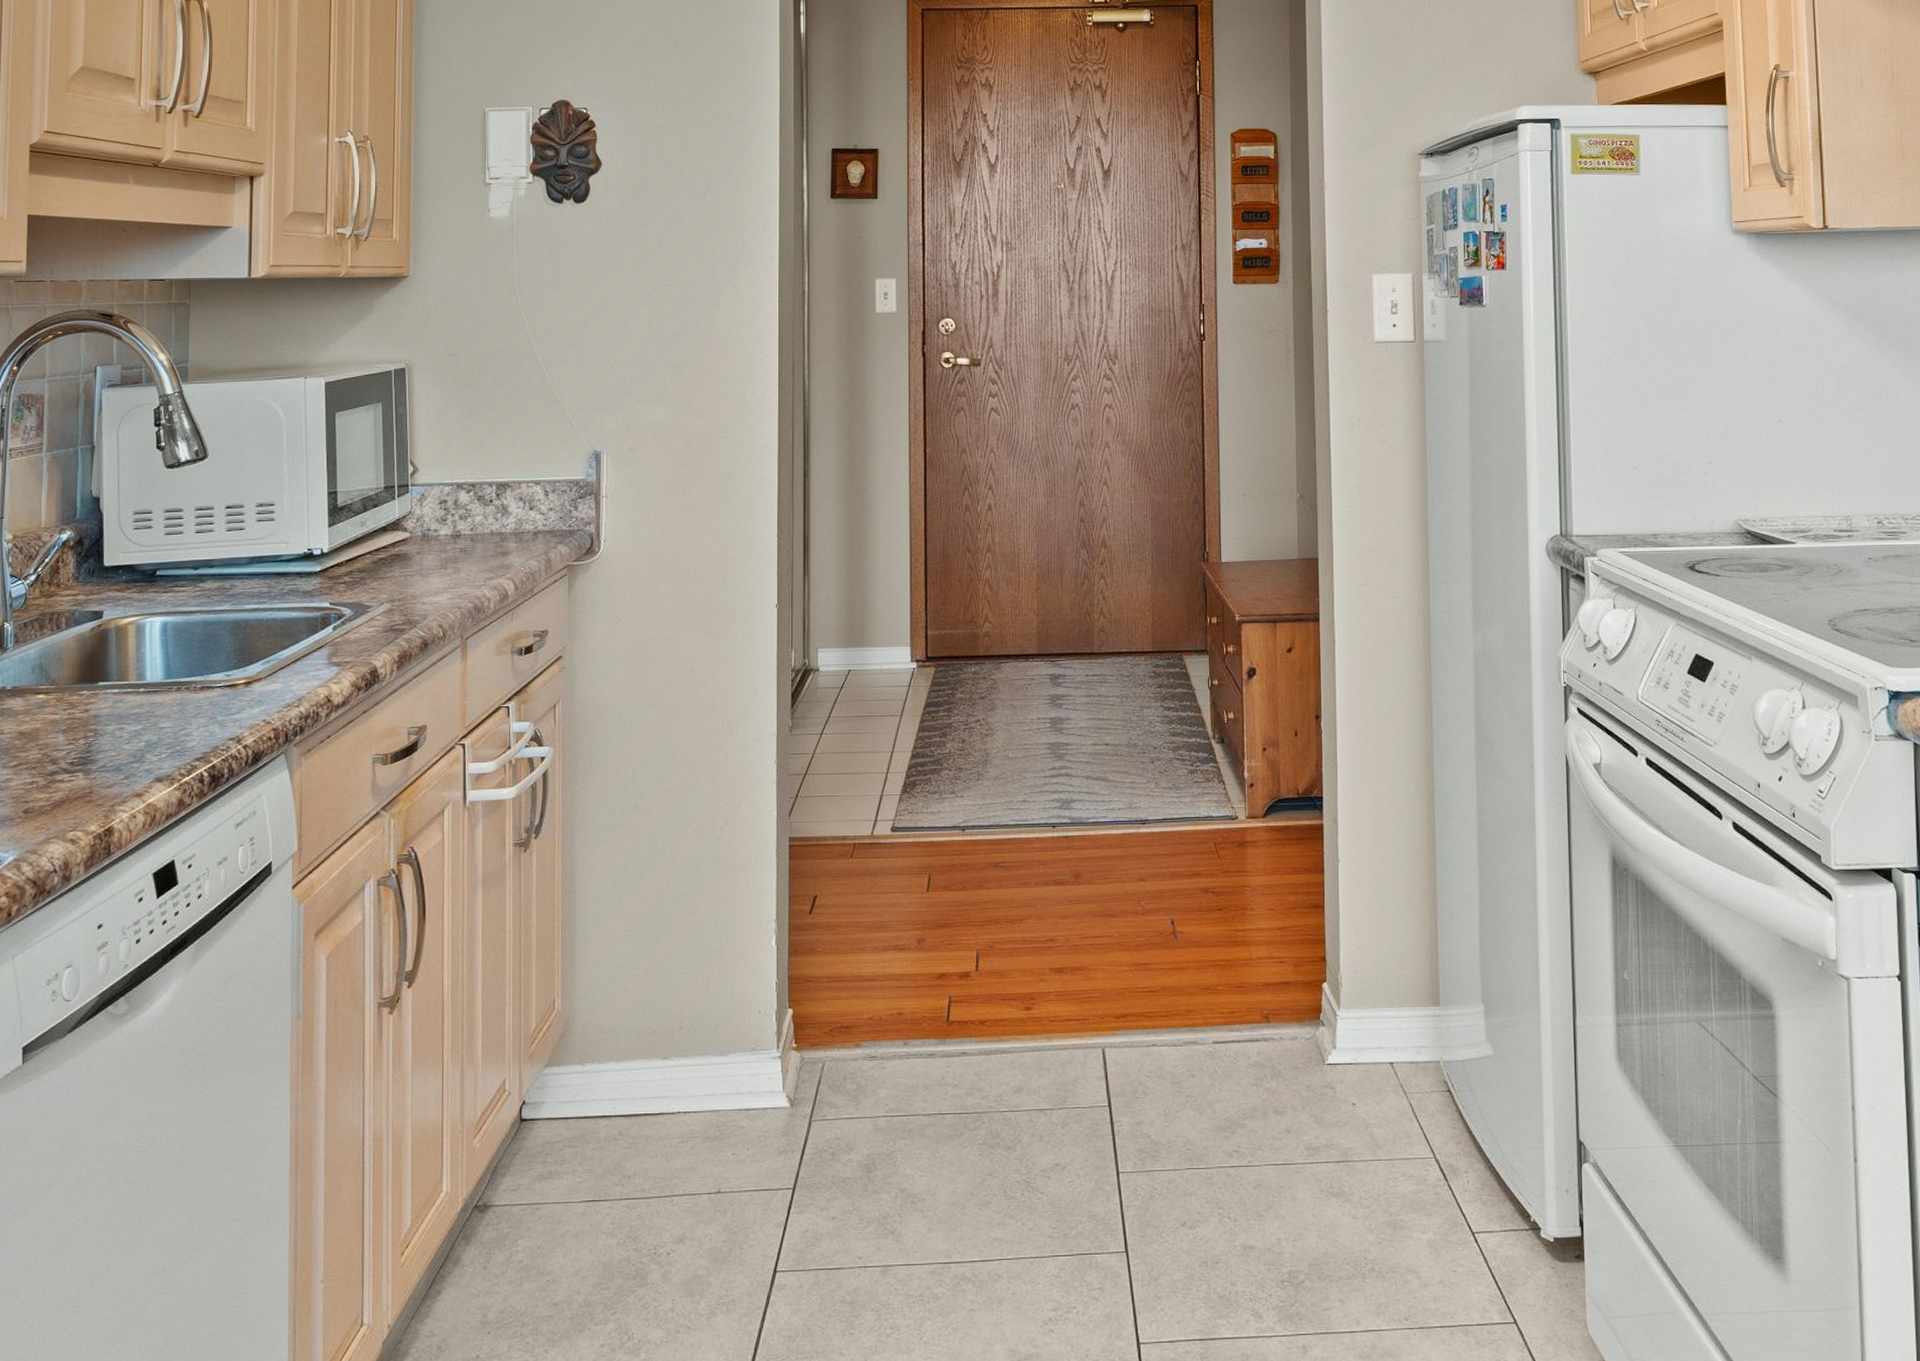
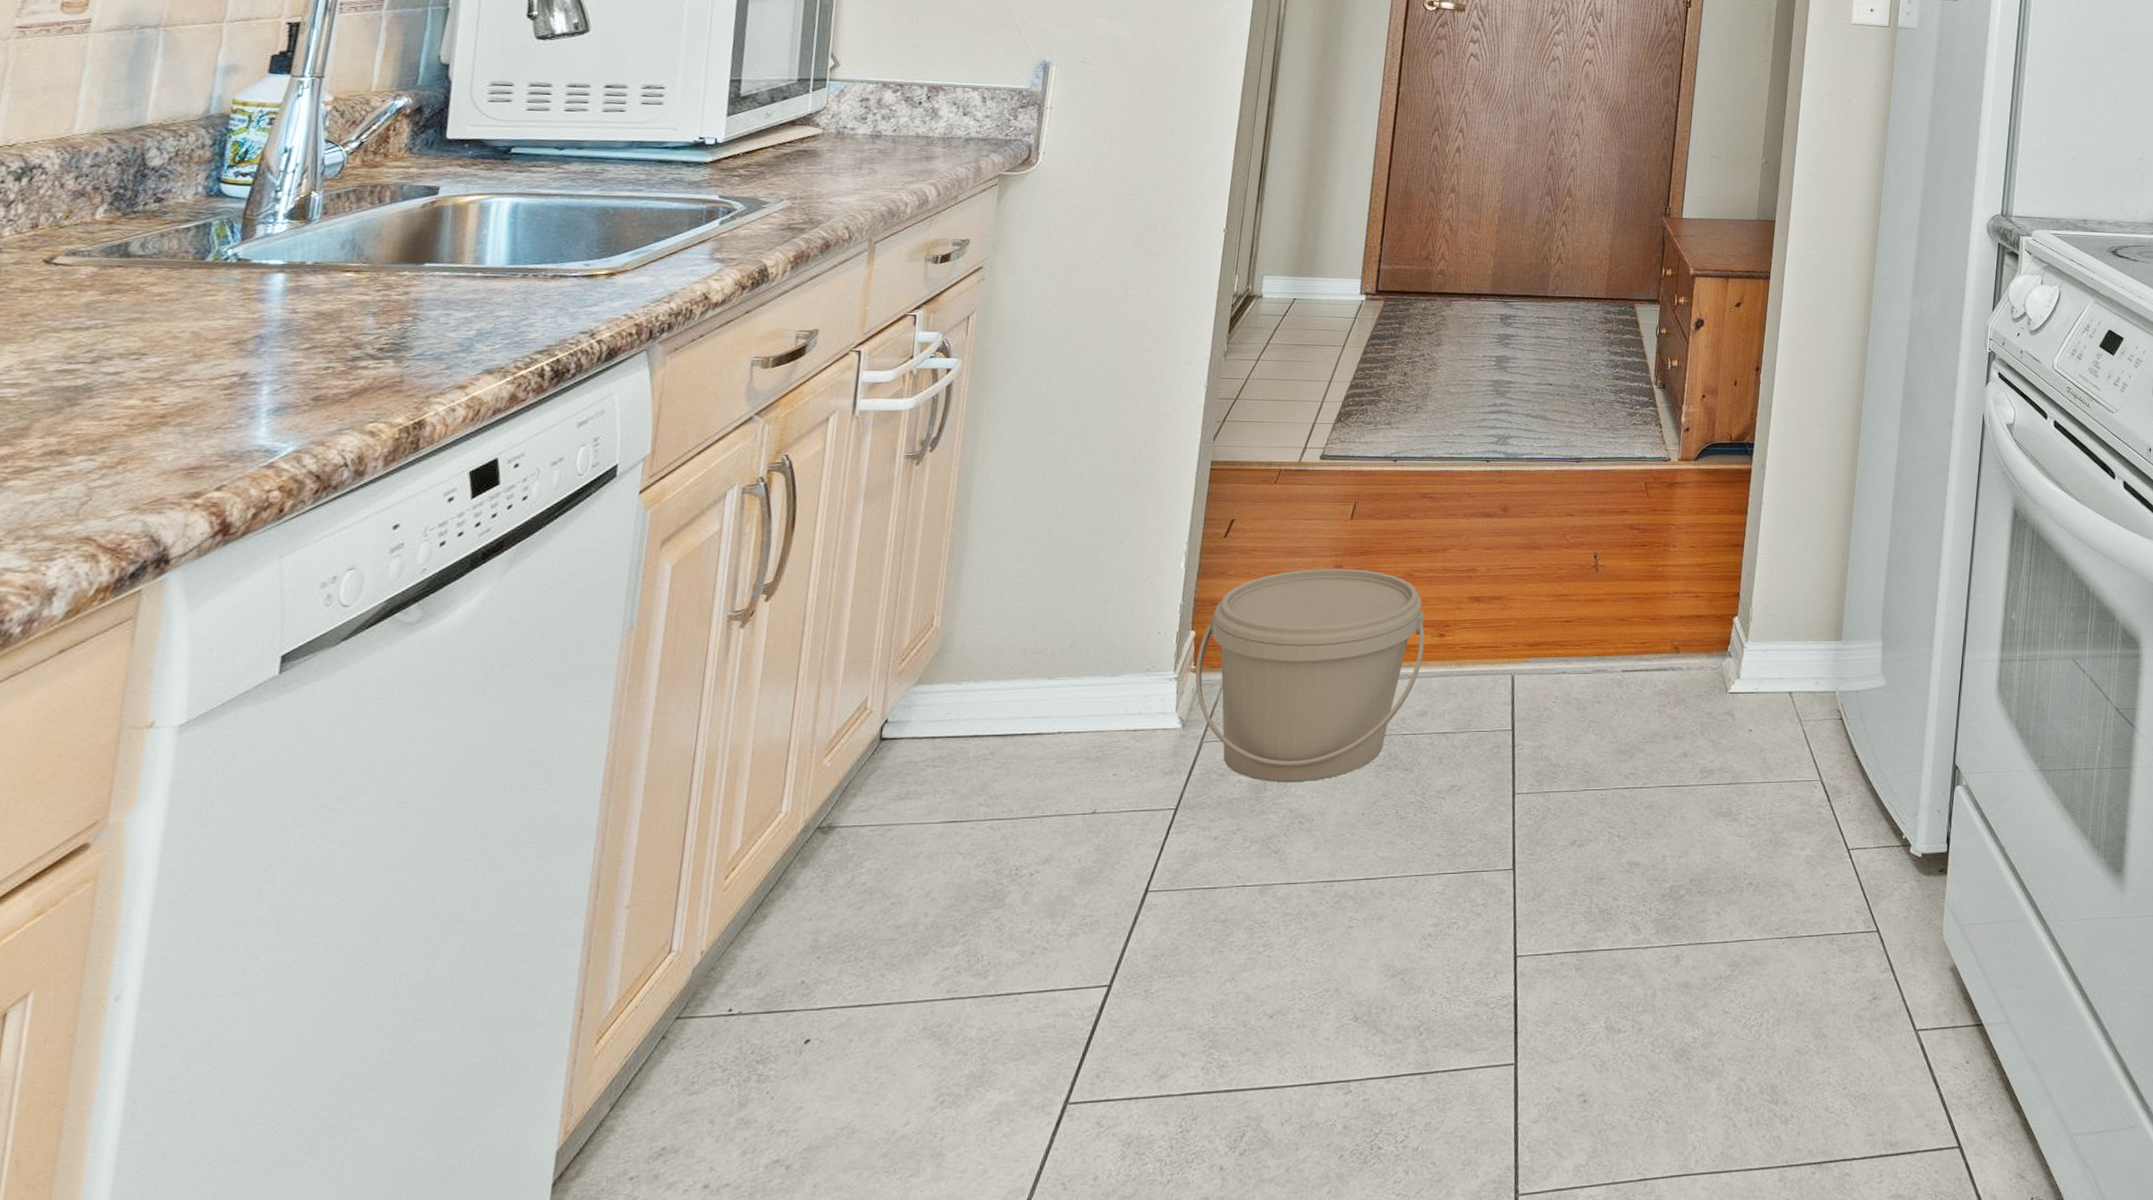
bucket: none [797,941,1012,1162] -> present [1195,568,1425,783]

